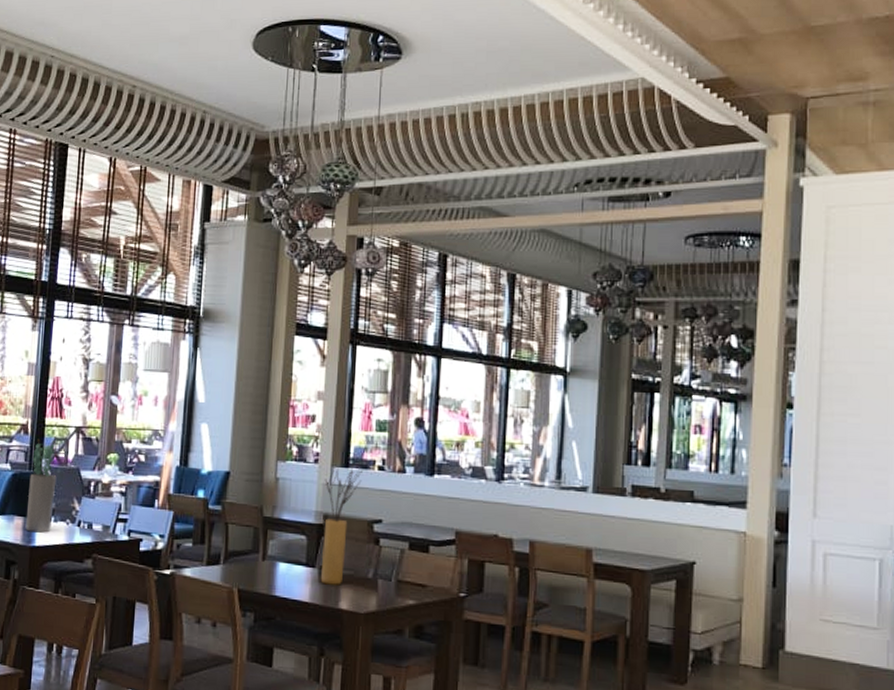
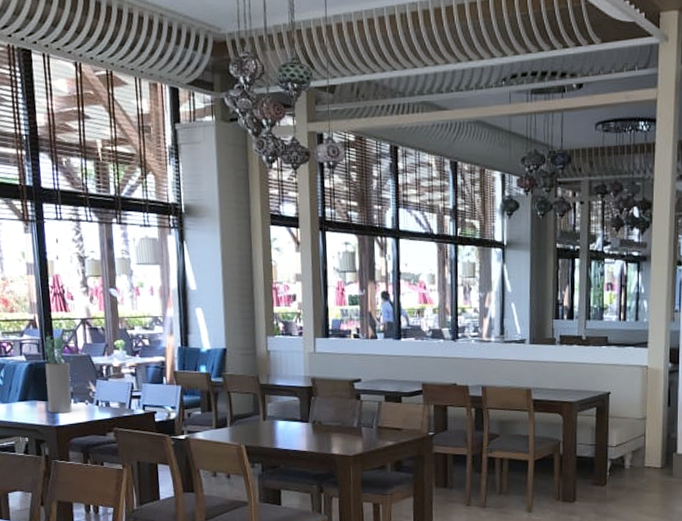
vase: present [320,464,362,585] -> none [309,334,341,435]

